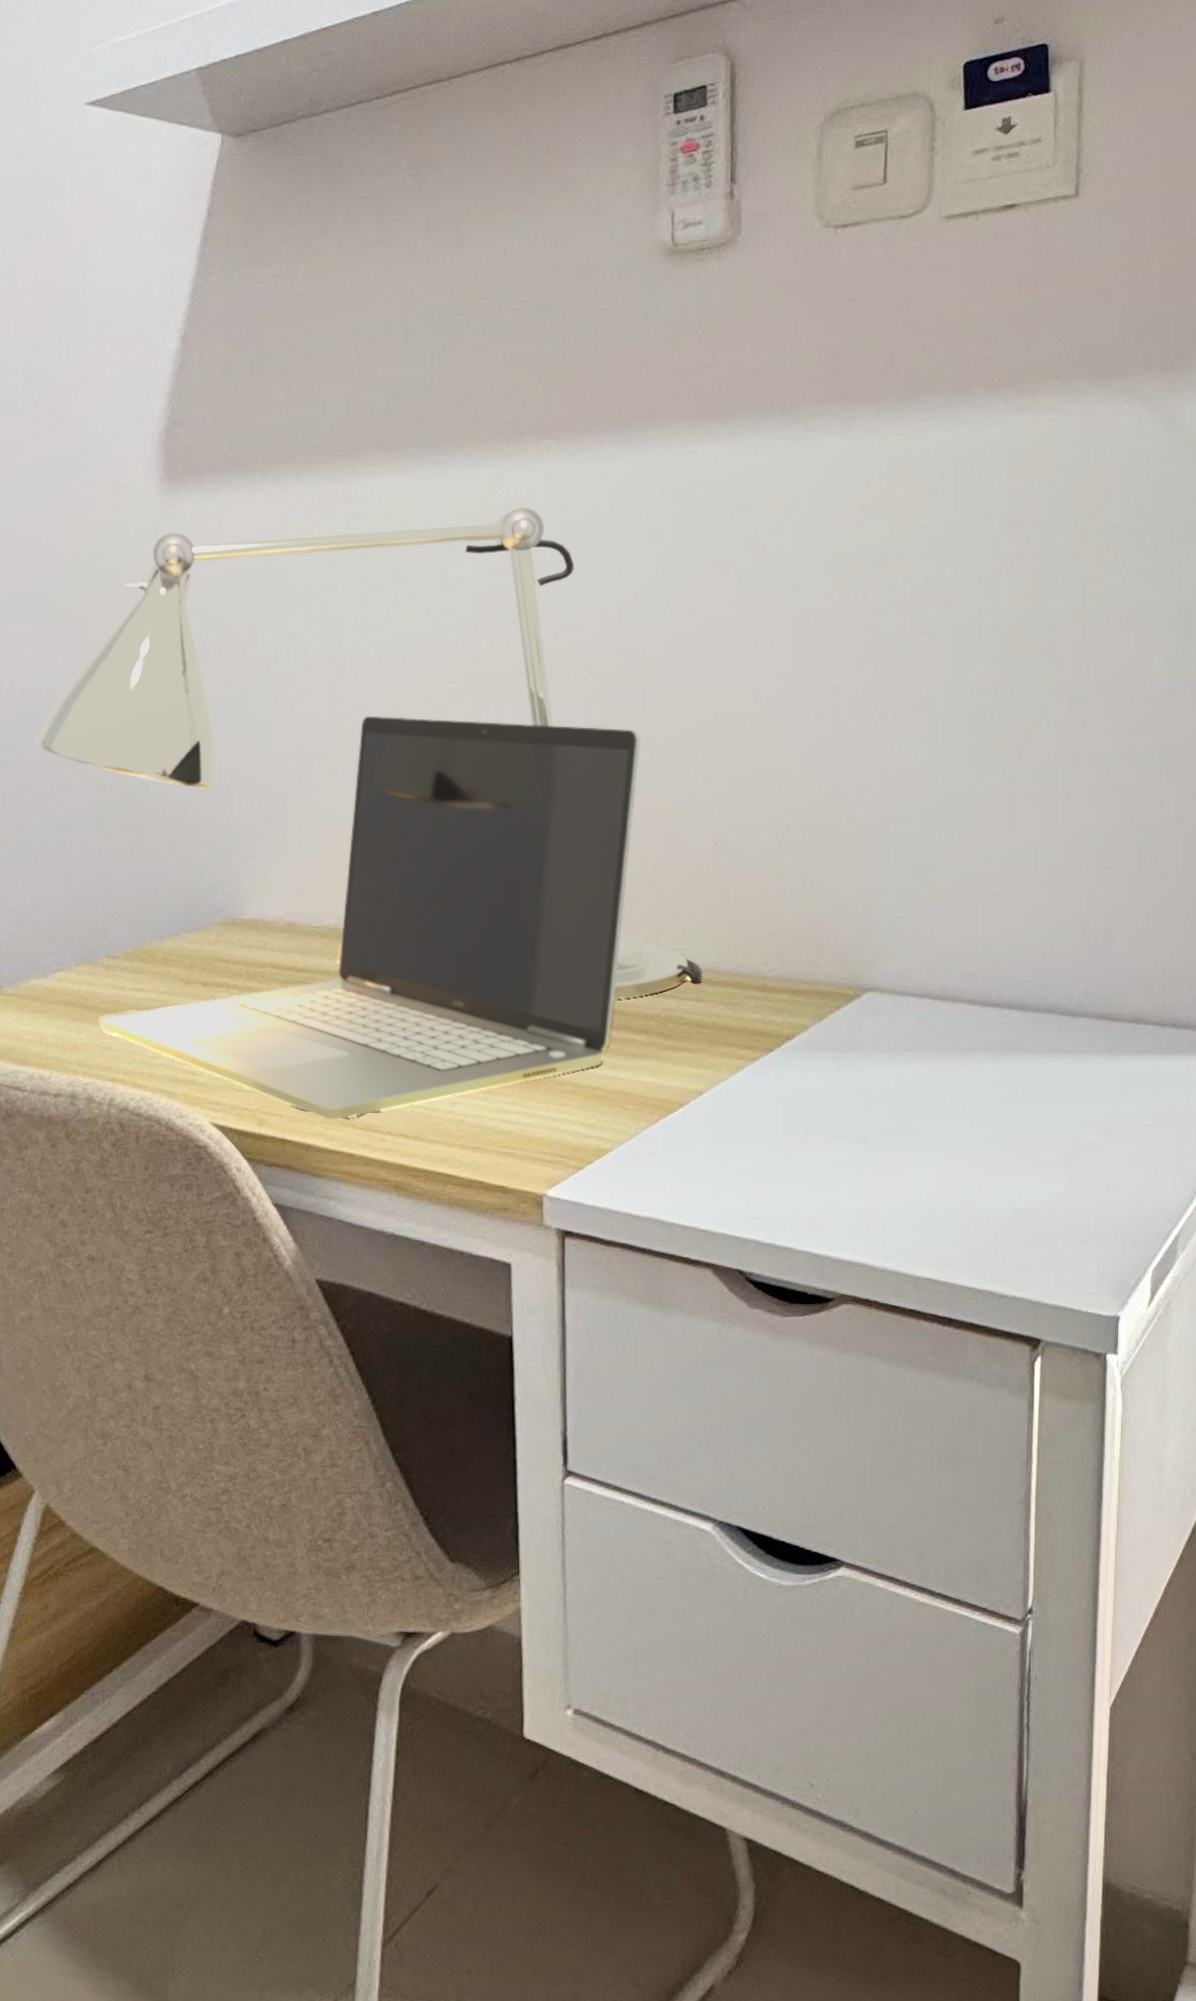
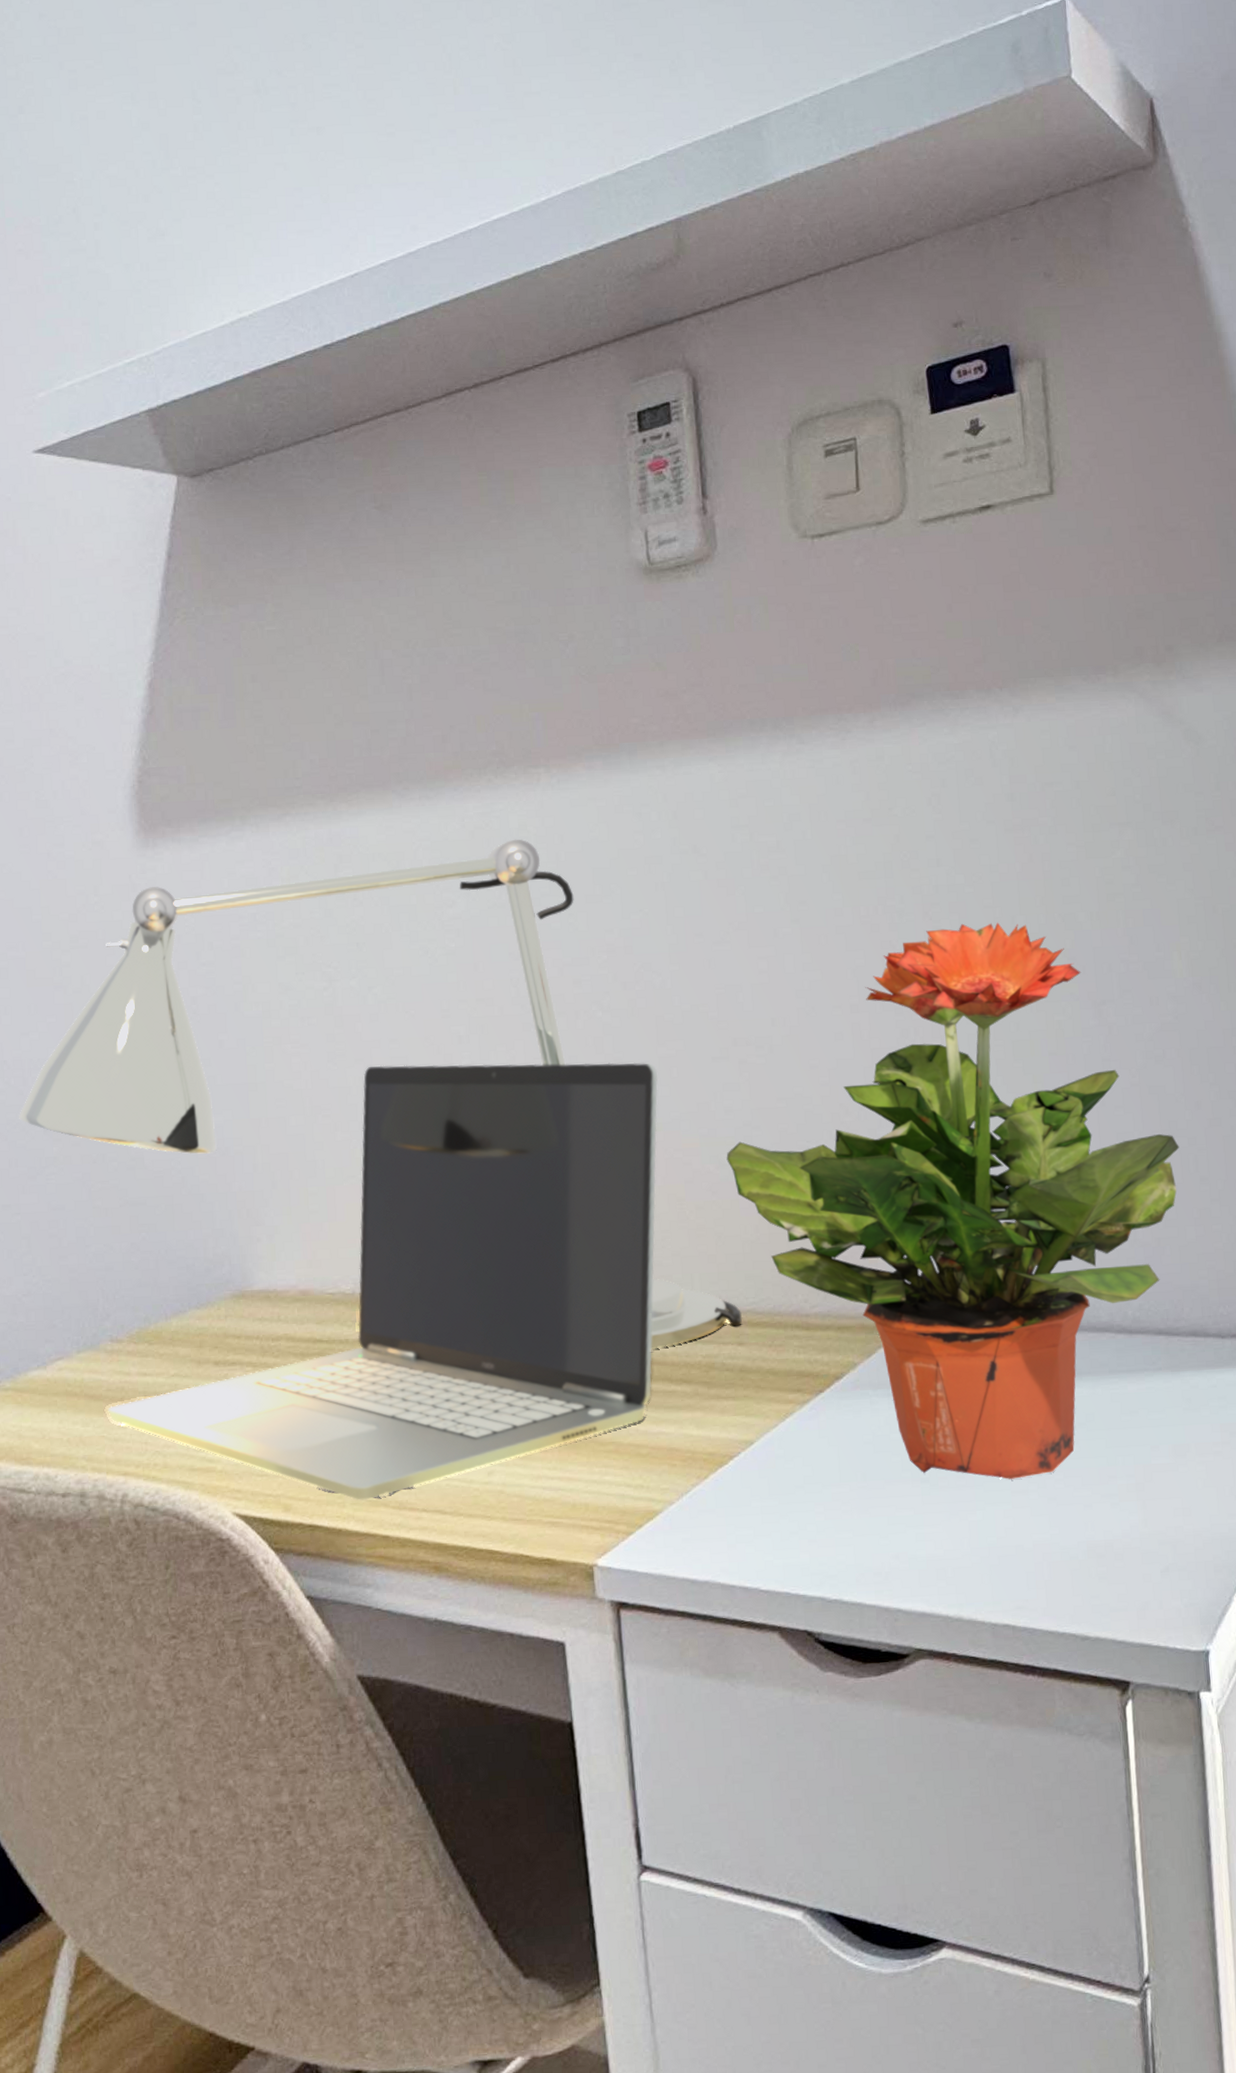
potted plant: none [700,614,1139,1144] -> present [726,922,1180,1479]

